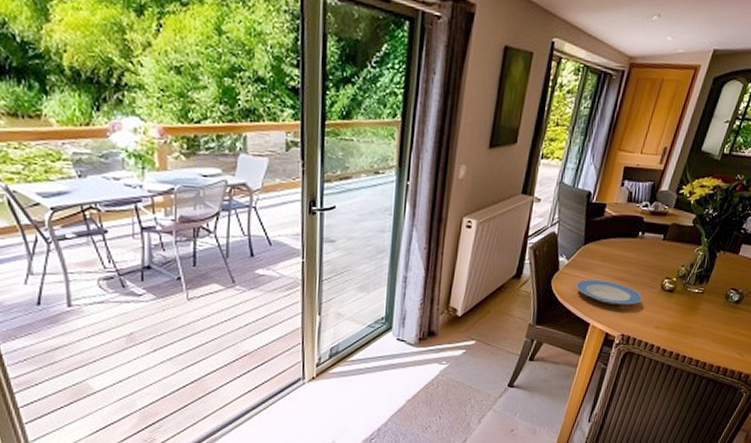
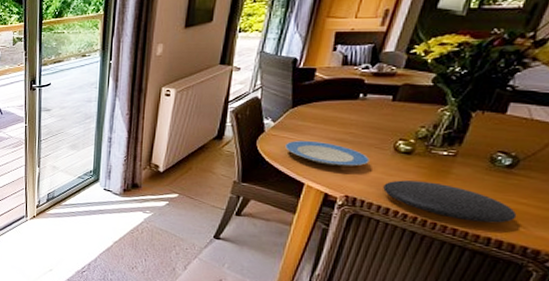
plate: none [650,317,738,353] -> present [383,180,517,223]

